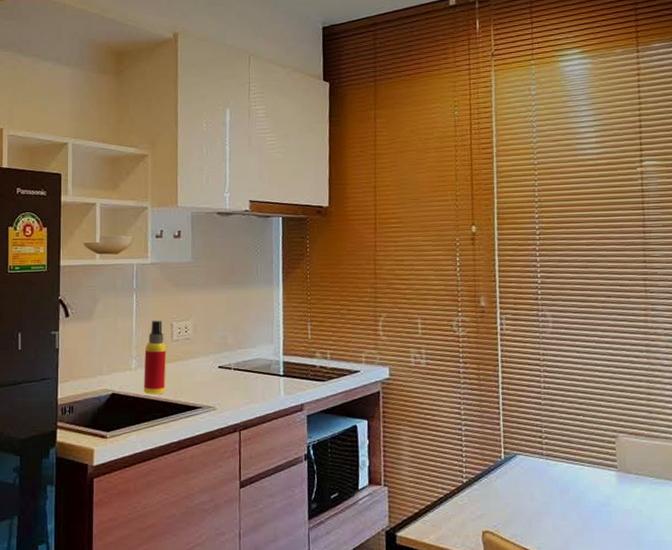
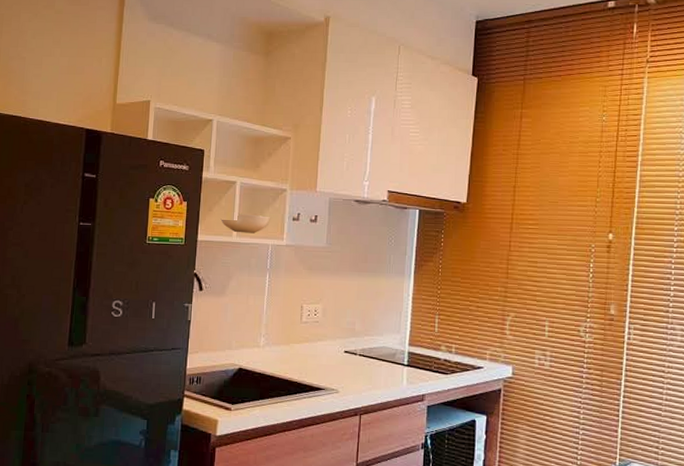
spray bottle: present [144,319,167,394] -> none [270,300,295,373]

